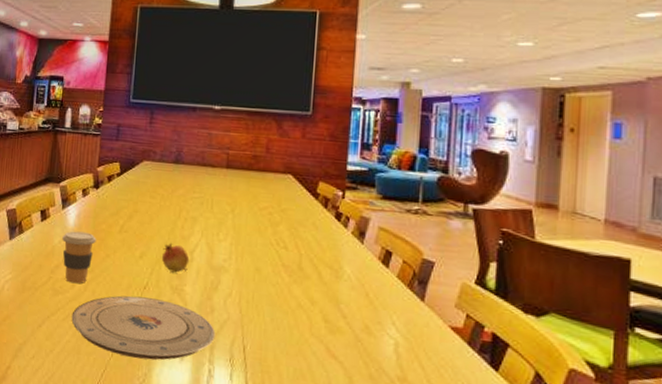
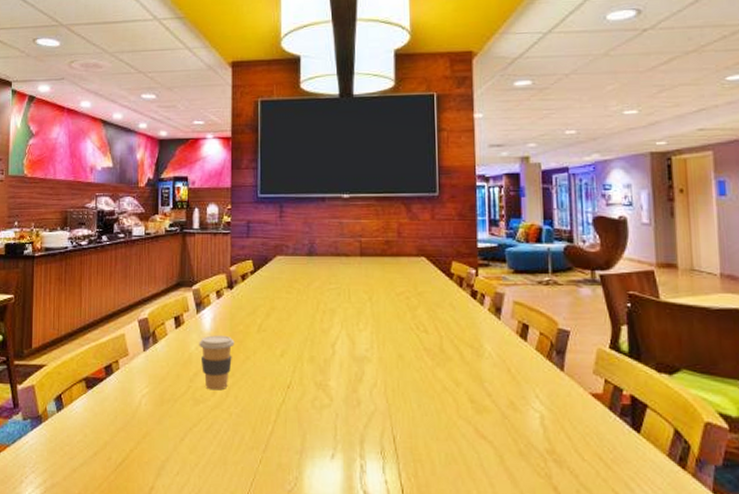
plate: present [71,295,216,360] -> none [215,397,364,462]
fruit: present [161,242,190,273] -> none [302,337,332,368]

